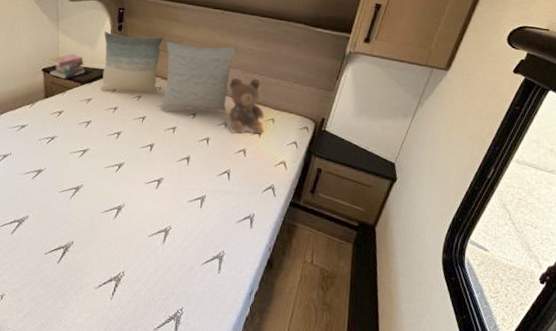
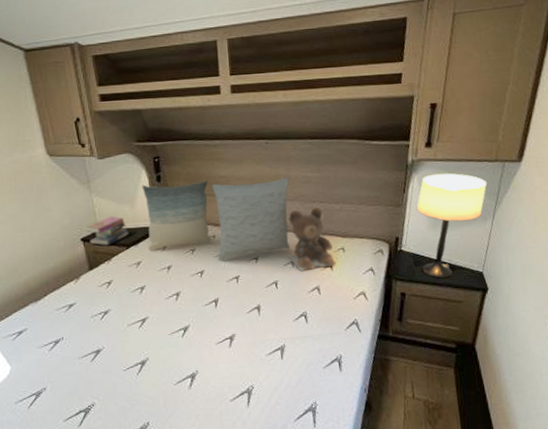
table lamp: none [339,67,414,163] -> present [416,173,488,279]

